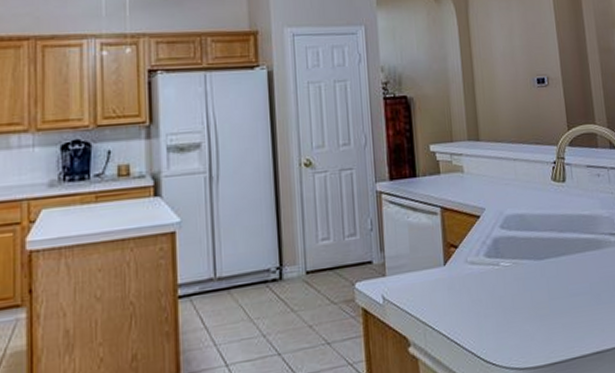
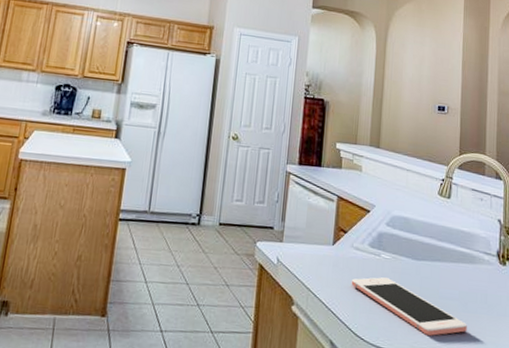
cell phone: none [471,288,604,341] -> present [351,277,467,336]

